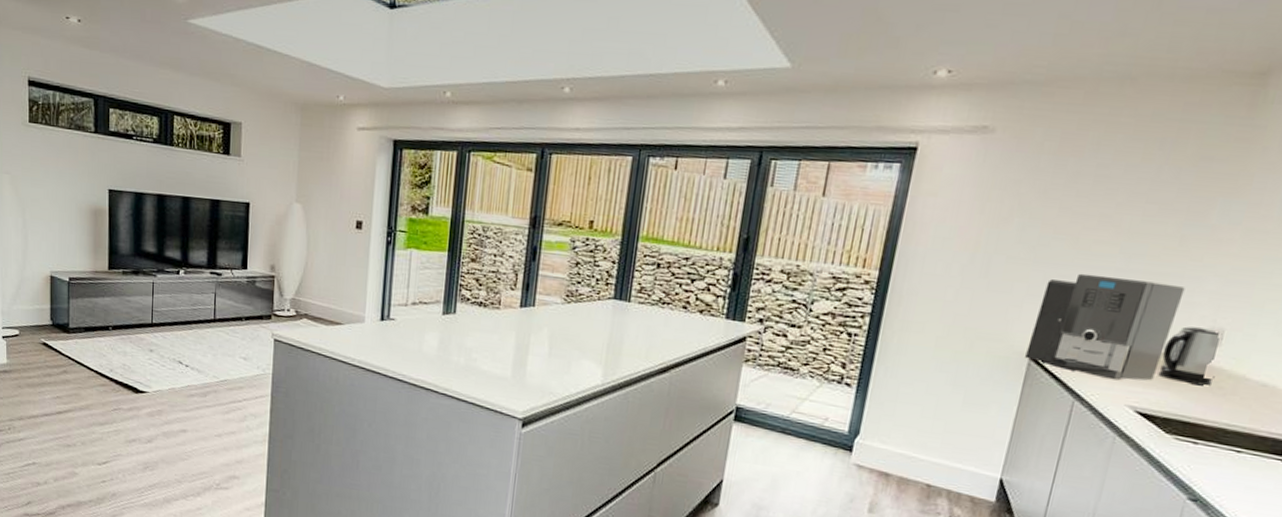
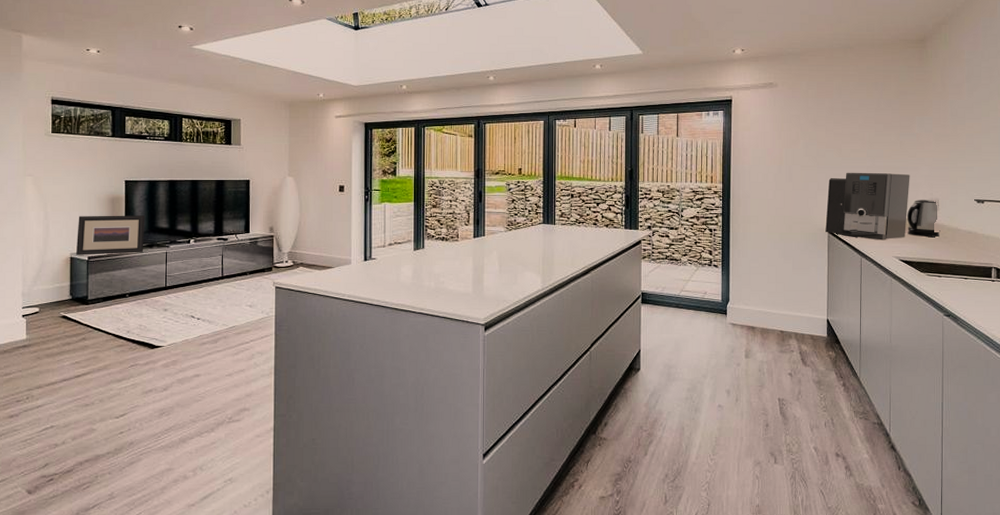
picture frame: none [56,228,131,280] -> present [75,215,146,255]

